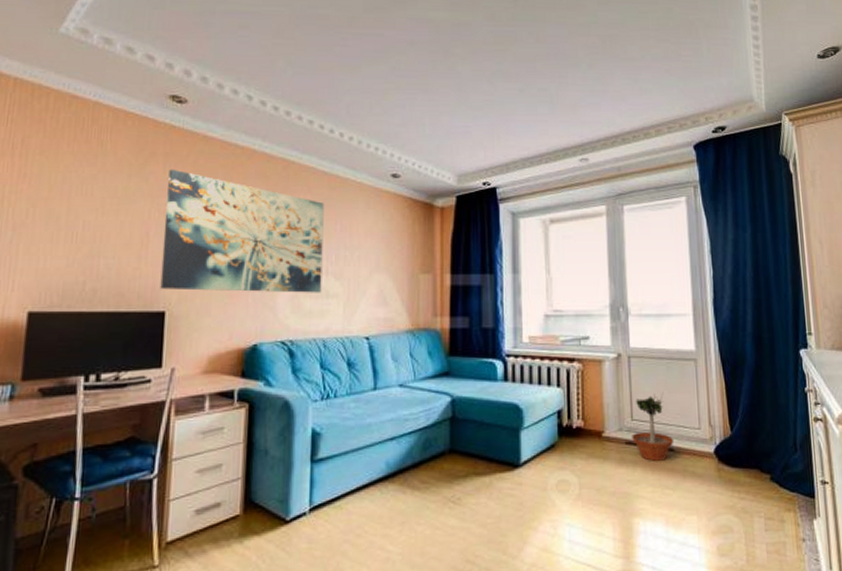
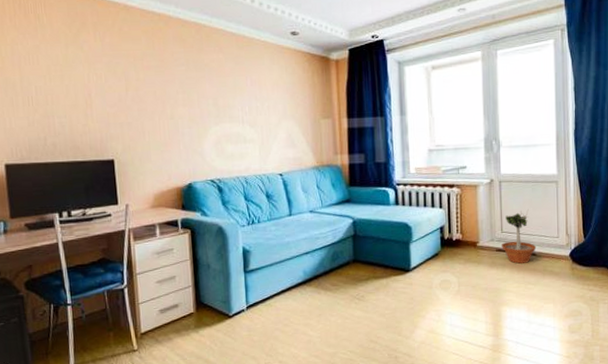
wall art: present [160,169,324,293] -> none [99,37,240,142]

